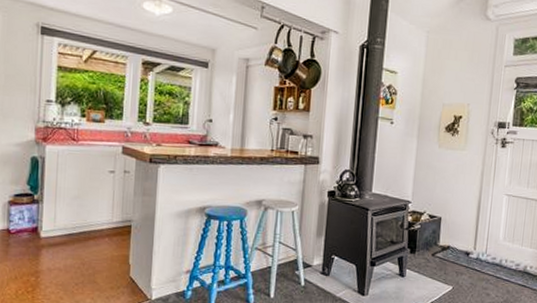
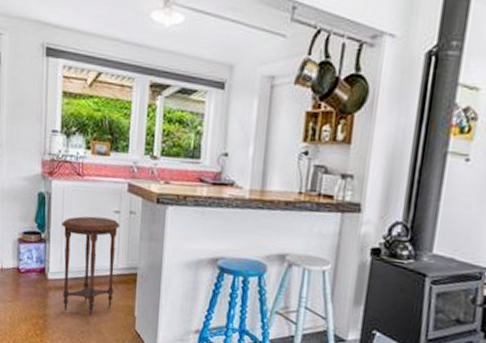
side table: none [56,176,115,268] -> present [62,216,121,316]

